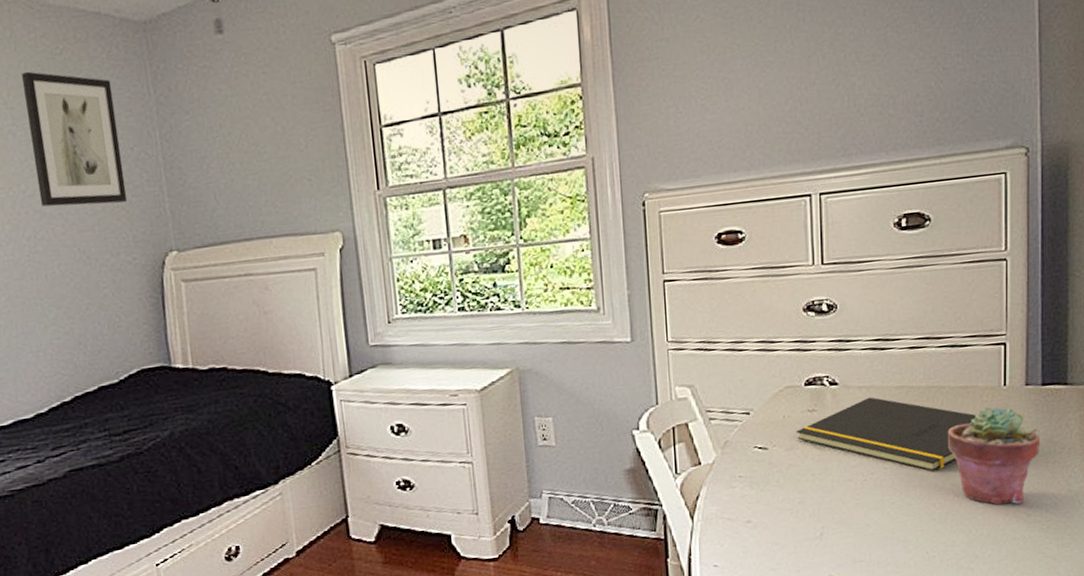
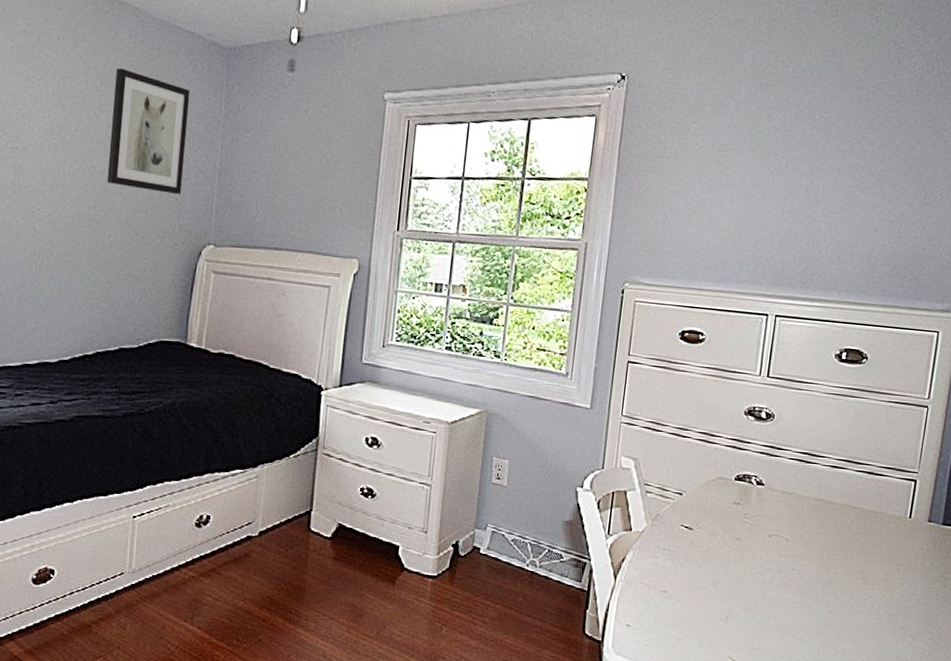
notepad: present [796,397,976,472] -> none [720,502,881,582]
potted succulent: present [947,405,1041,505] -> none [851,533,934,627]

